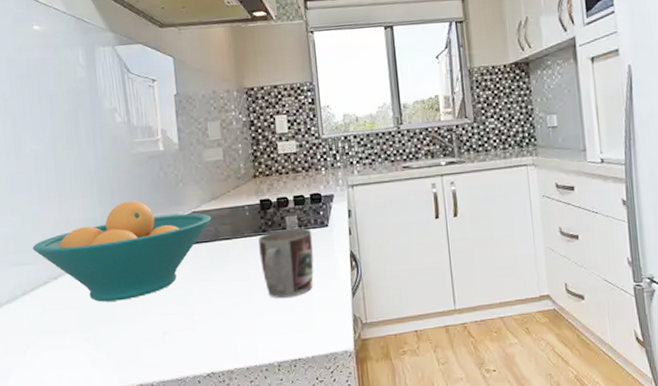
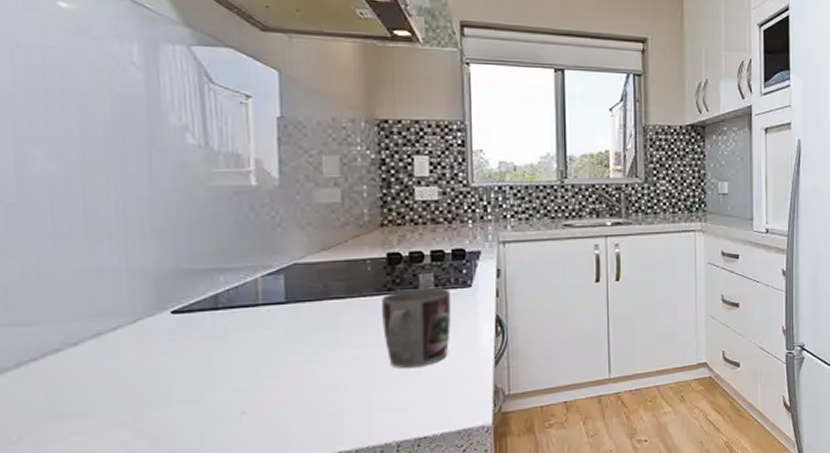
fruit bowl: present [32,200,212,302] -> none [37,246,320,375]

